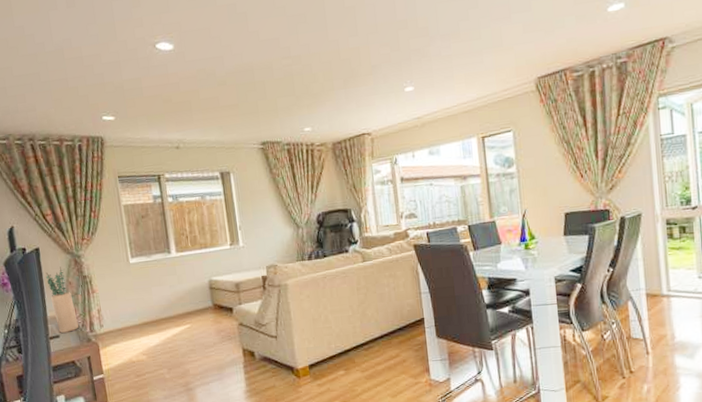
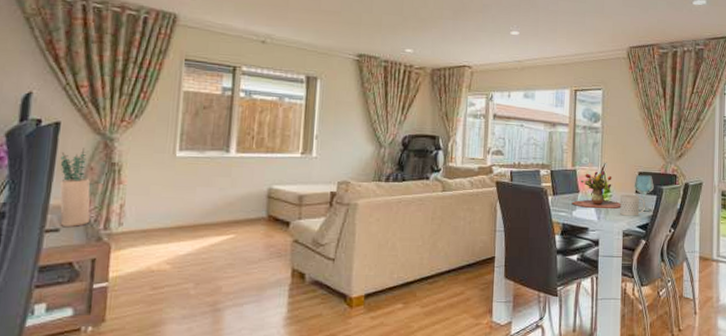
flower arrangement: none [495,217,549,259] -> present [572,170,621,208]
mug: none [546,237,577,262] -> present [619,194,646,216]
wine glass: none [561,214,585,255] -> present [634,174,654,212]

